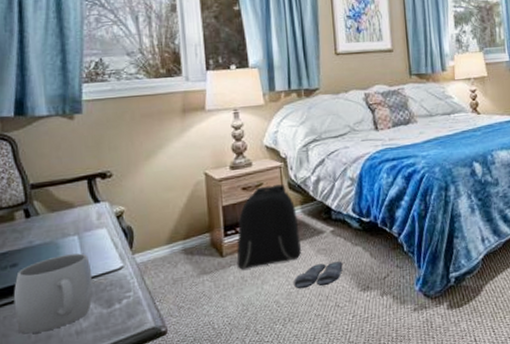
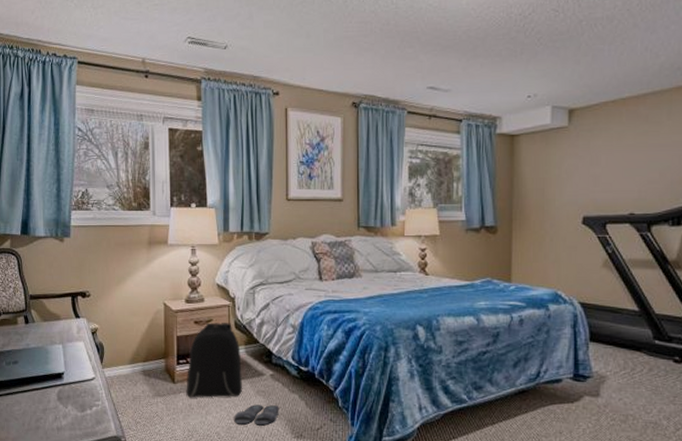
mug: present [13,253,93,334] -> none [14,360,71,423]

